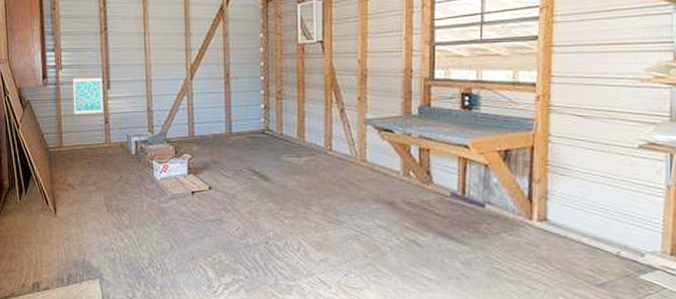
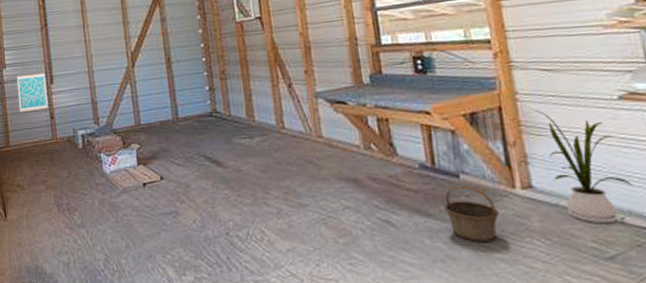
basket: none [466,214,514,265] -> present [443,185,499,243]
house plant: none [559,151,634,256] -> present [530,109,633,224]

